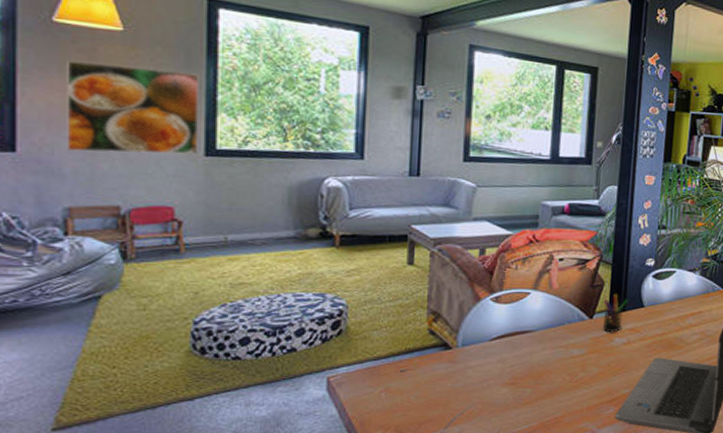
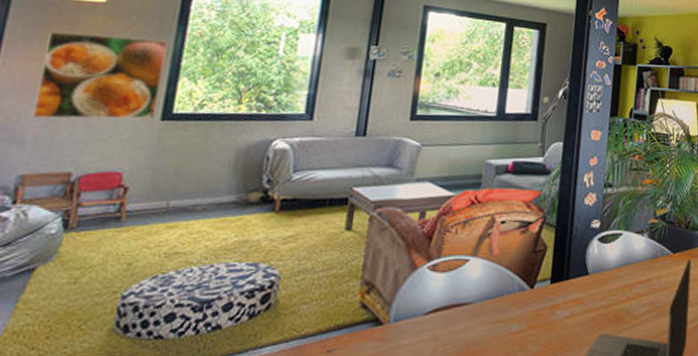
pen holder: present [603,293,628,333] -> none [544,259,572,305]

